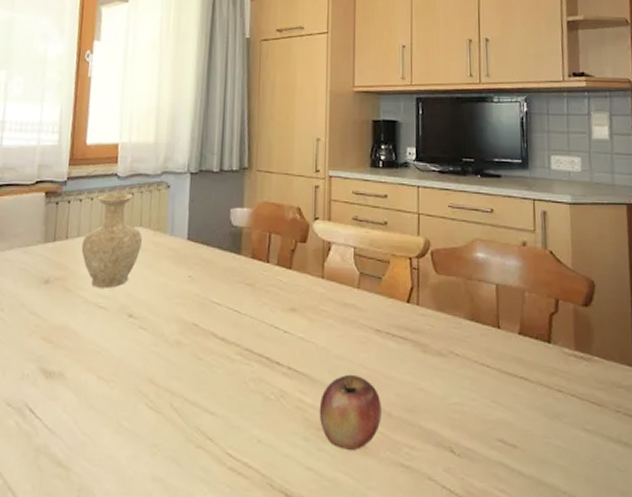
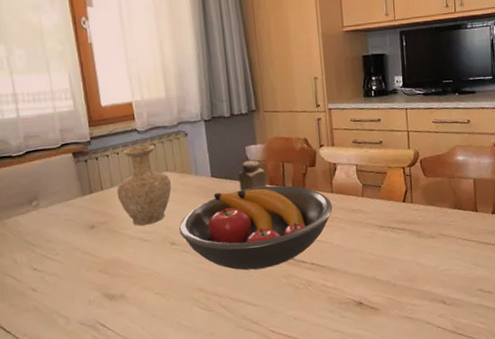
fruit bowl: none [141,259,321,365] -> present [179,185,333,270]
salt shaker: none [217,225,249,262] -> present [238,160,267,192]
apple: present [319,375,381,450] -> none [339,261,389,314]

